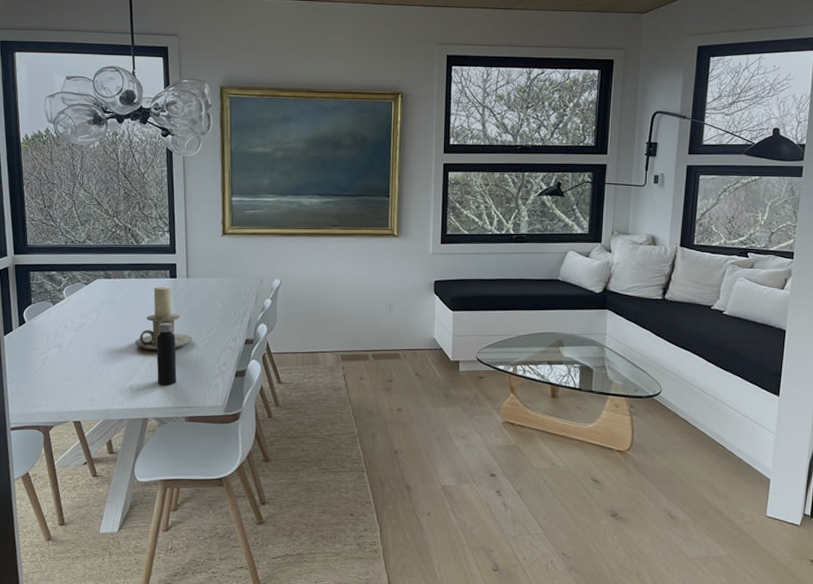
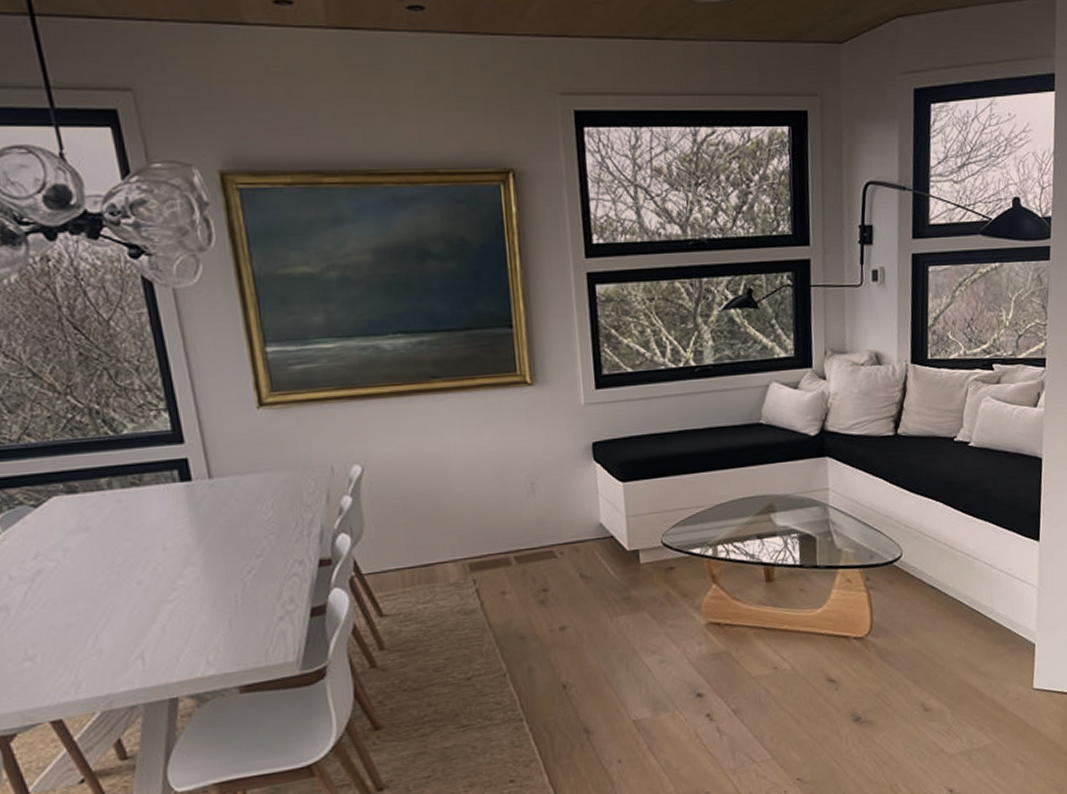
candle holder: present [134,286,193,351] -> none [135,494,234,596]
water bottle: present [156,318,177,386] -> none [172,543,217,646]

